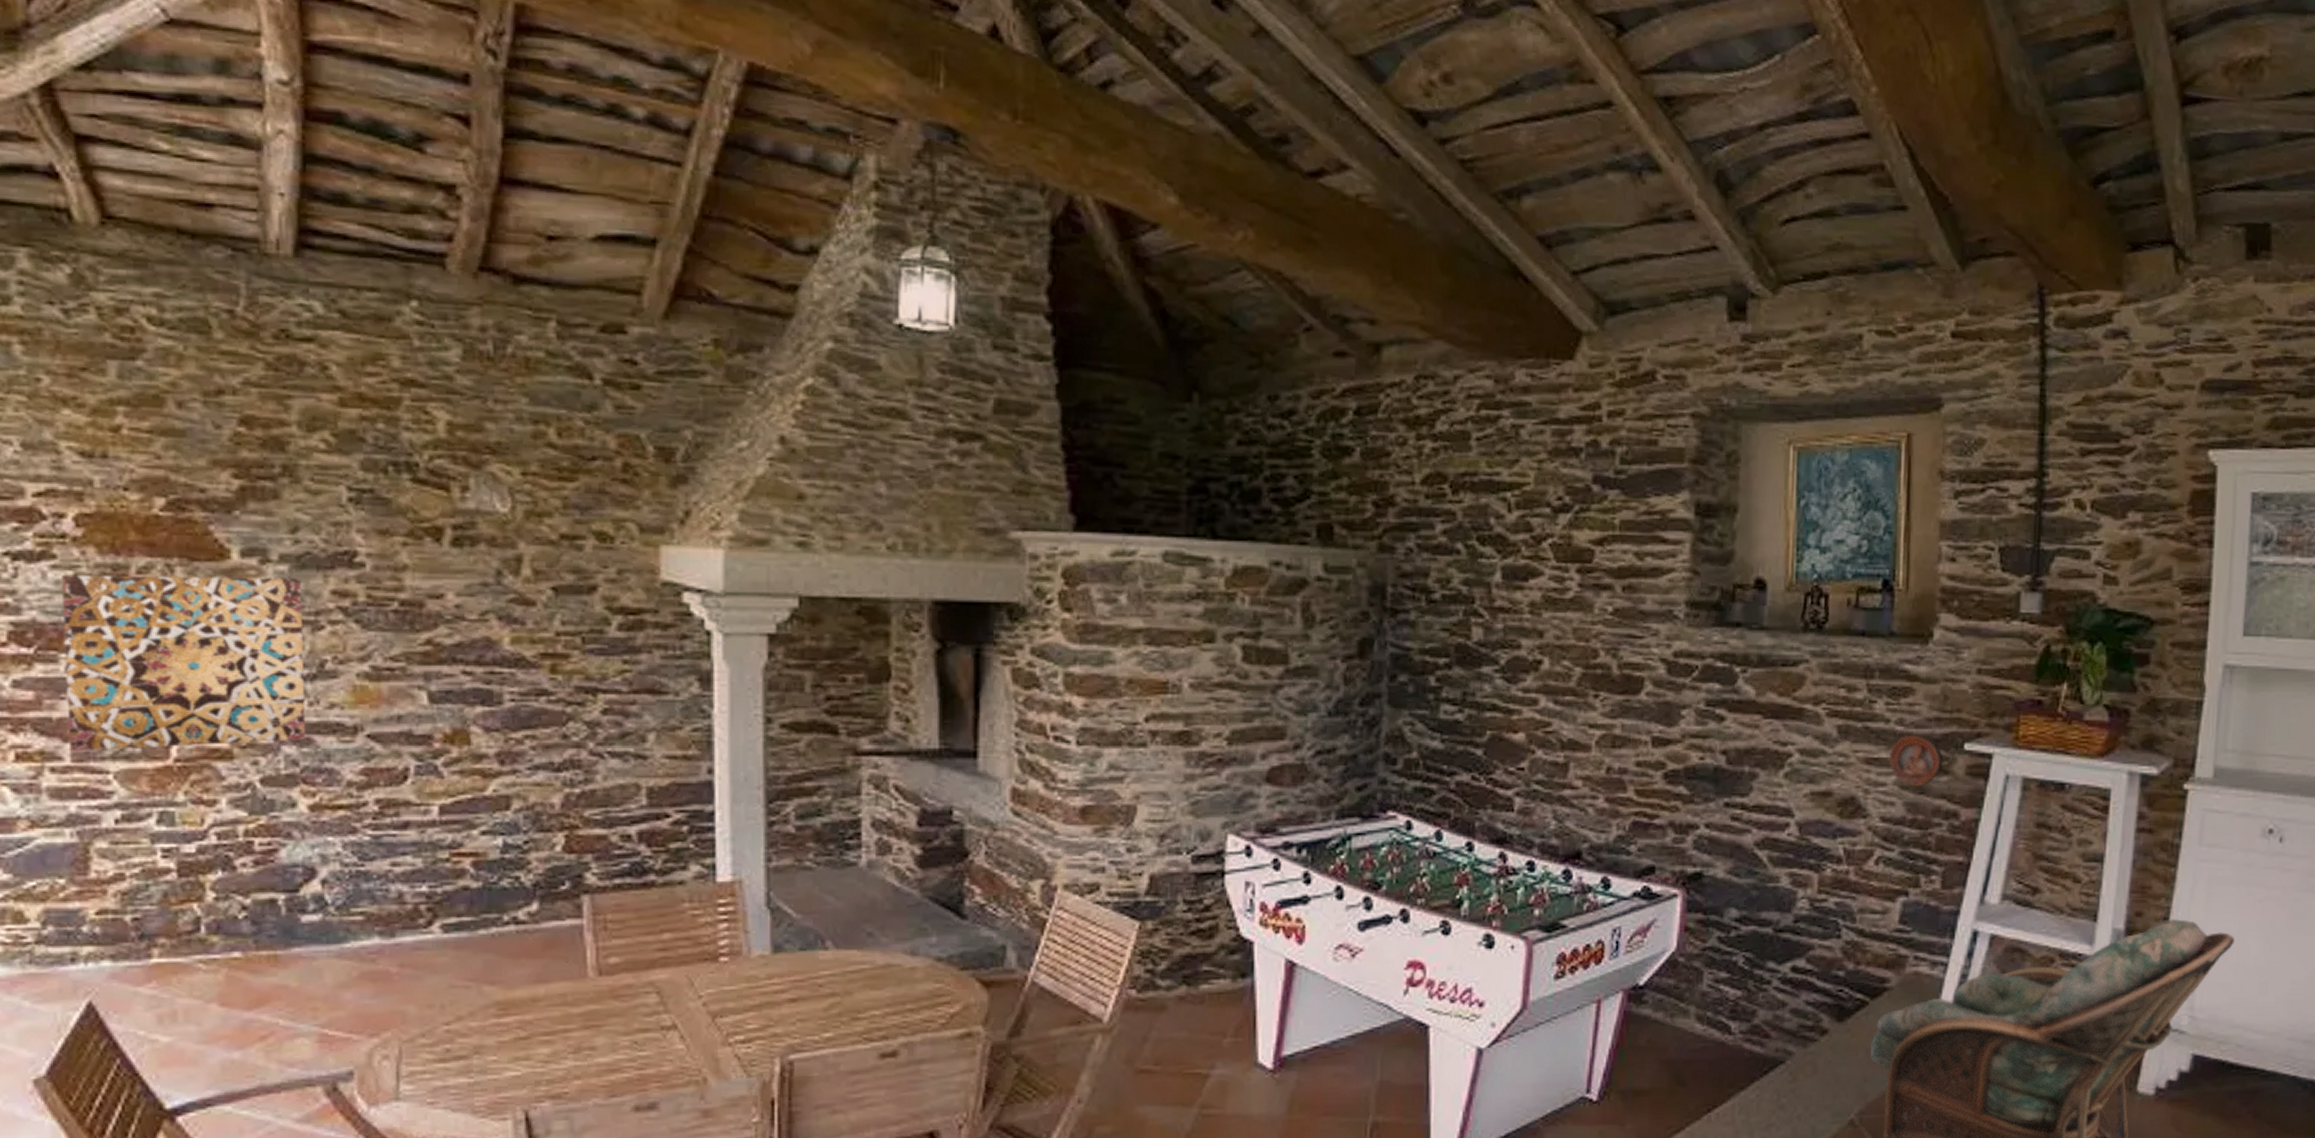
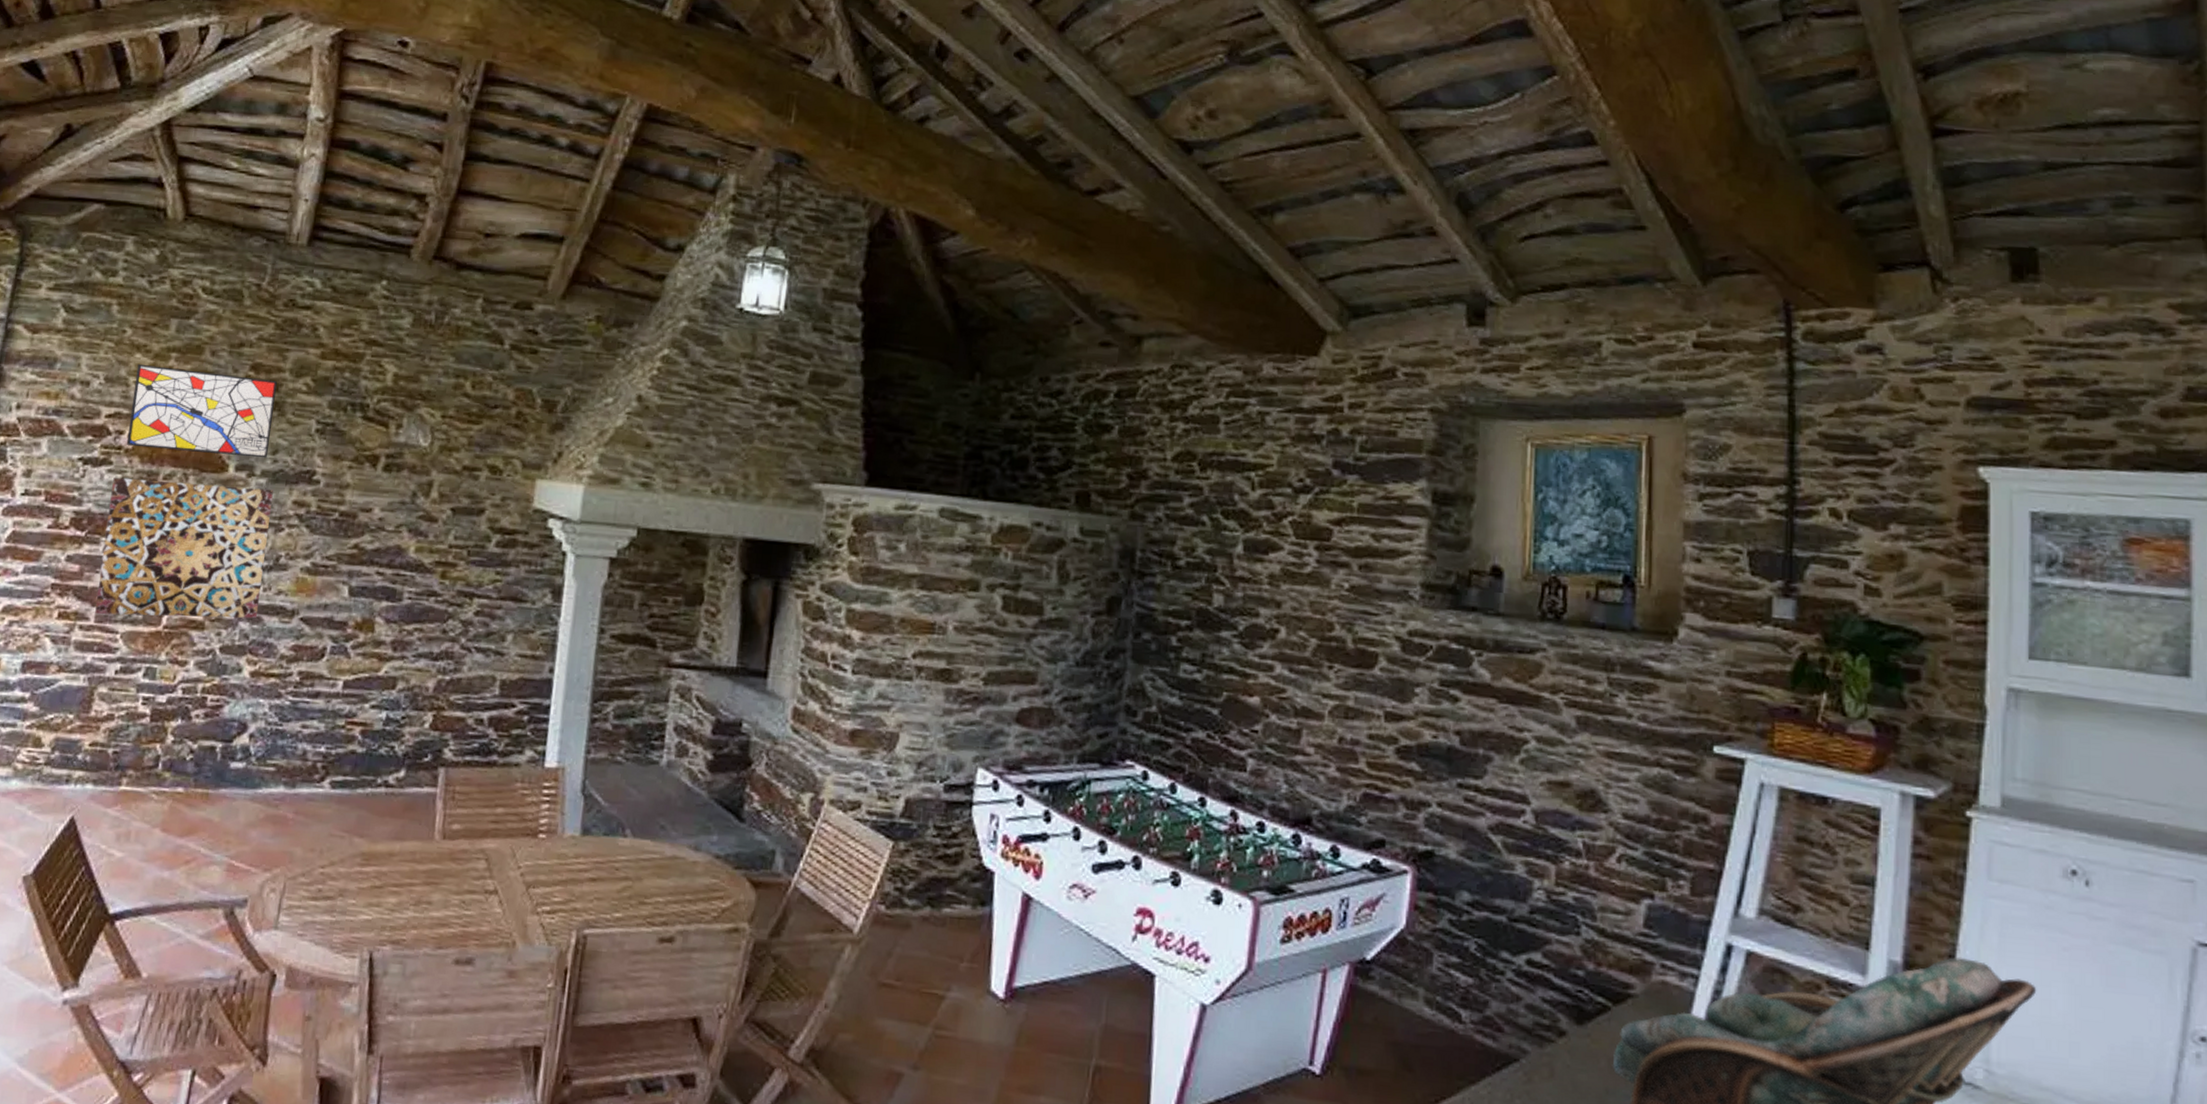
wall art: none [68,422,285,539] -> present [127,363,277,459]
relief medallion: present [1888,735,1944,787] -> none [1631,732,1691,786]

